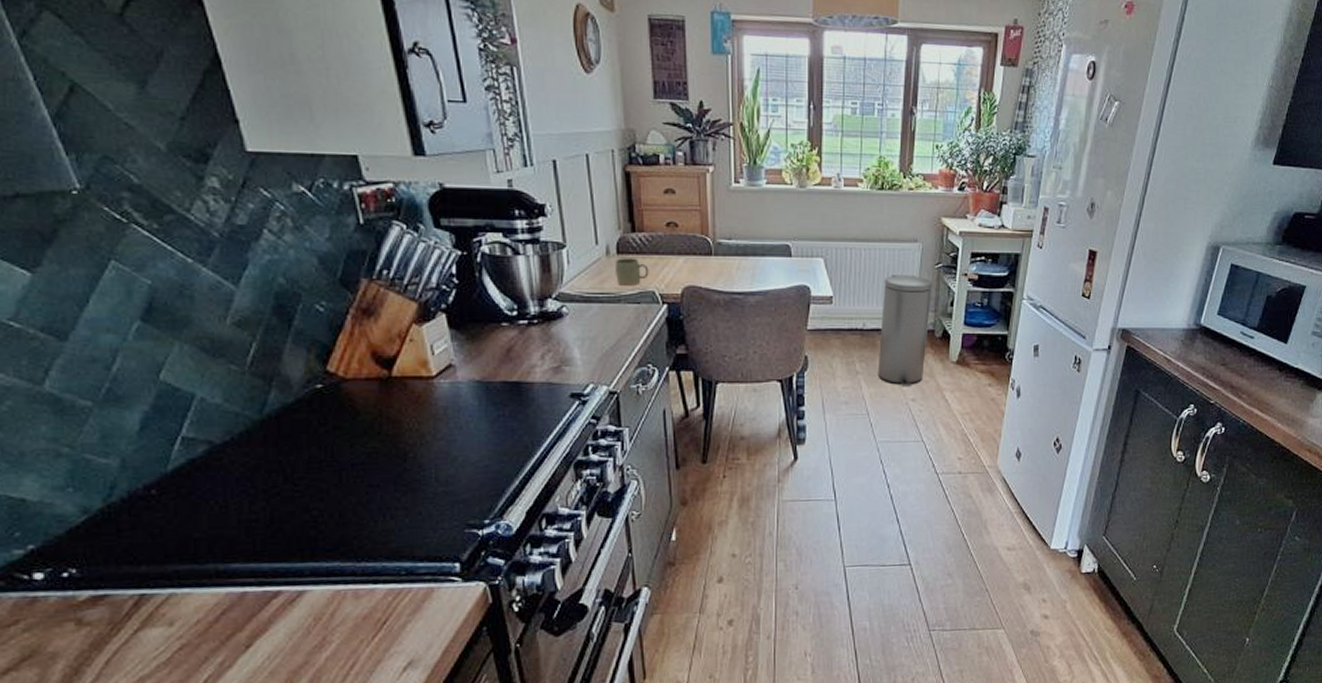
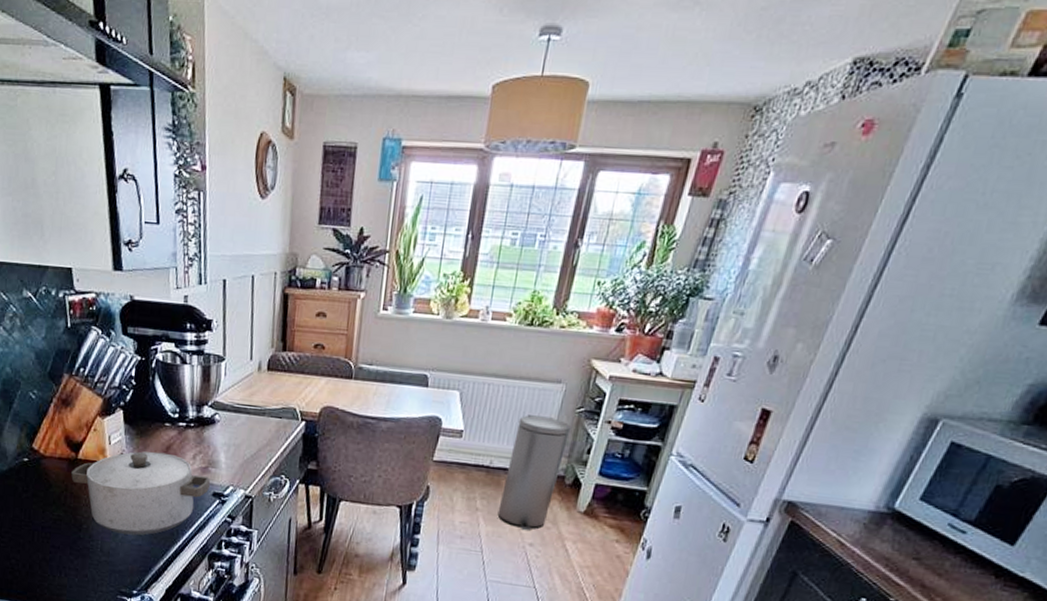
cooking pot: none [384,356,567,457] -> present [70,451,211,536]
mug: present [614,258,649,287] -> none [263,374,294,402]

